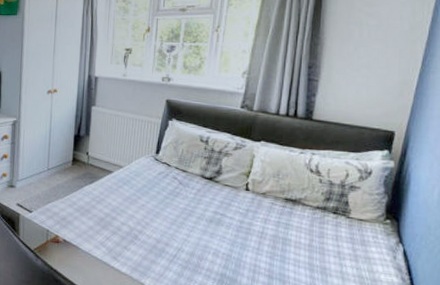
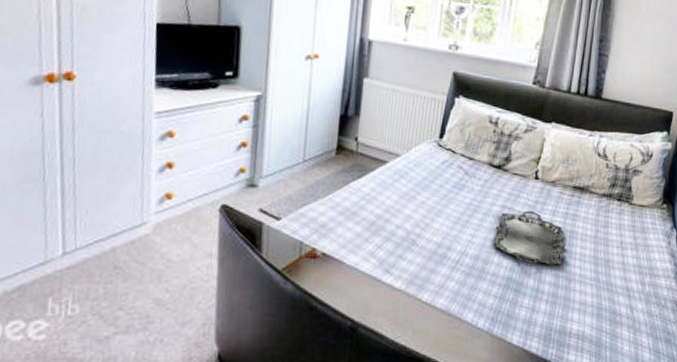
serving tray: none [206,217,280,268] -> present [492,210,566,265]

